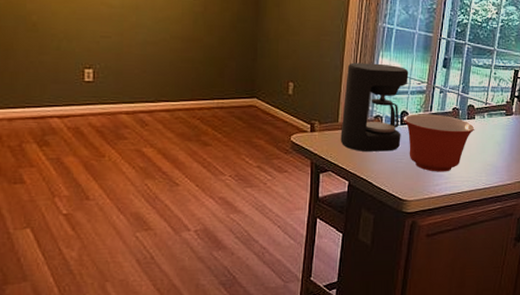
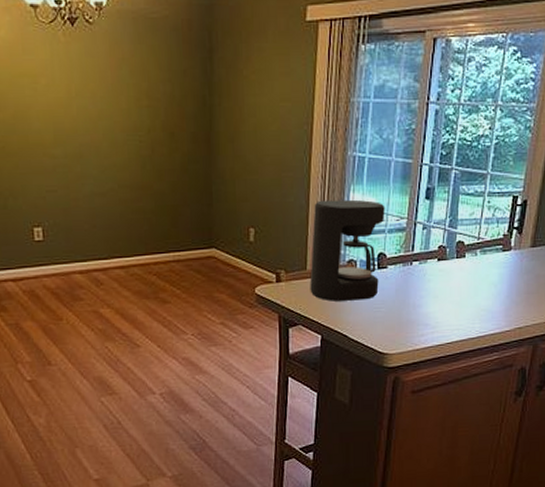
mixing bowl: present [403,114,476,172] -> none [380,254,467,321]

